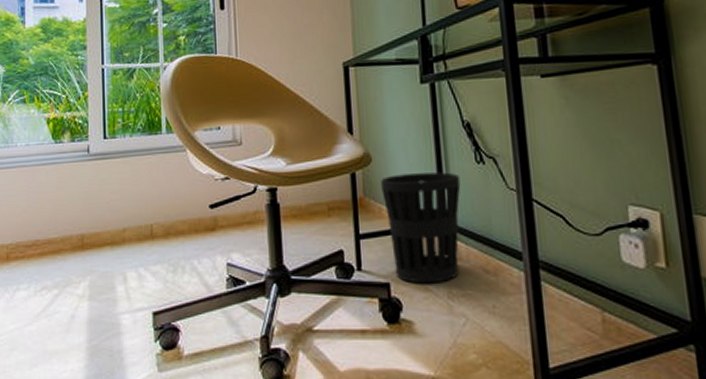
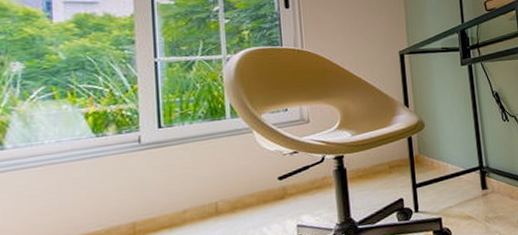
wastebasket: present [381,172,461,284] -> none [432,129,493,215]

